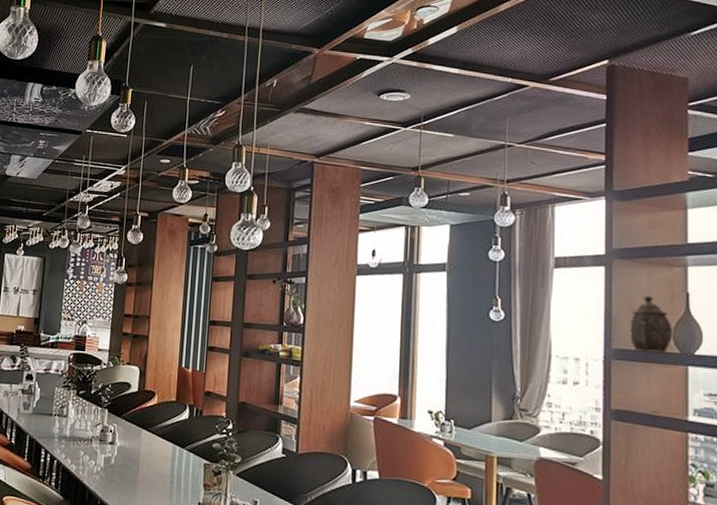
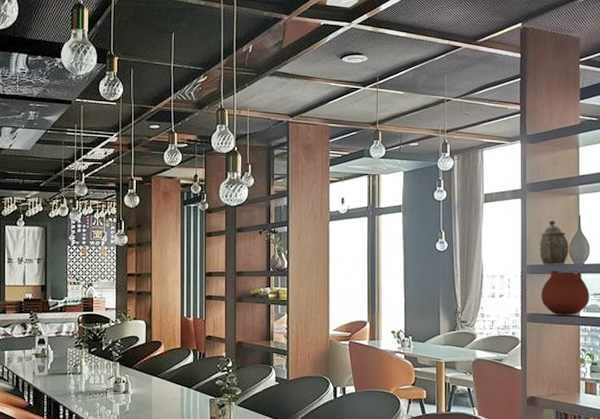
ceramic pot: none [631,359,703,419] -> present [541,271,590,316]

